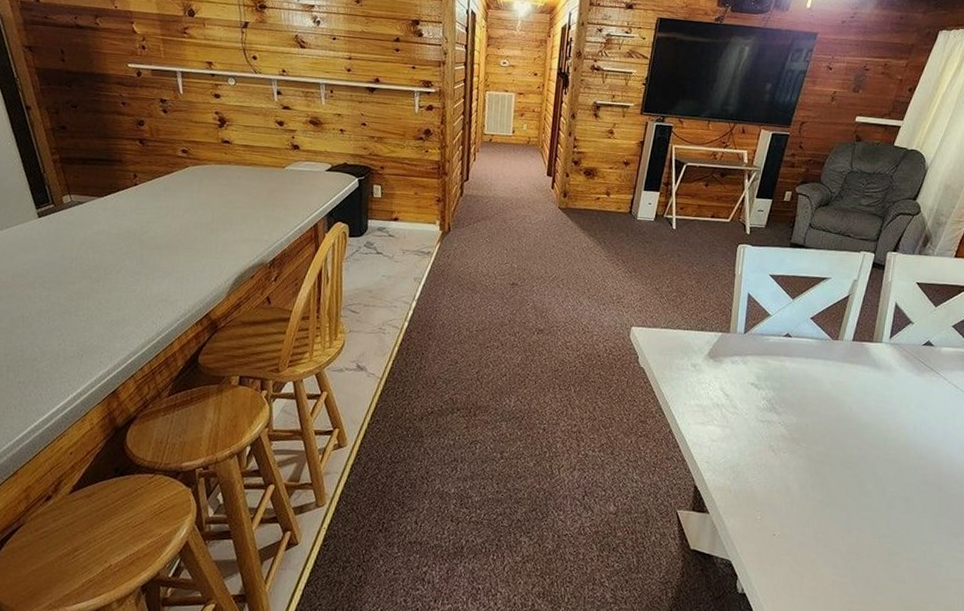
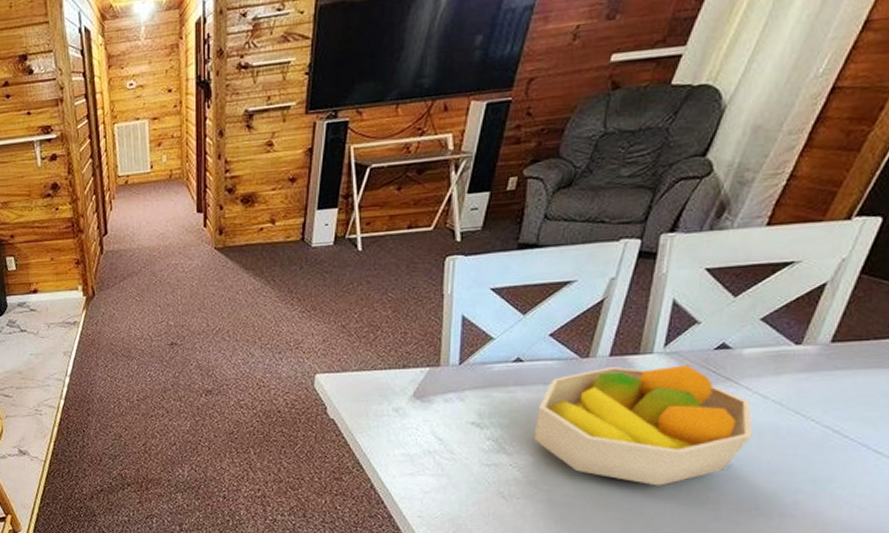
fruit bowl: none [797,349,949,452] -> present [533,365,753,486]

